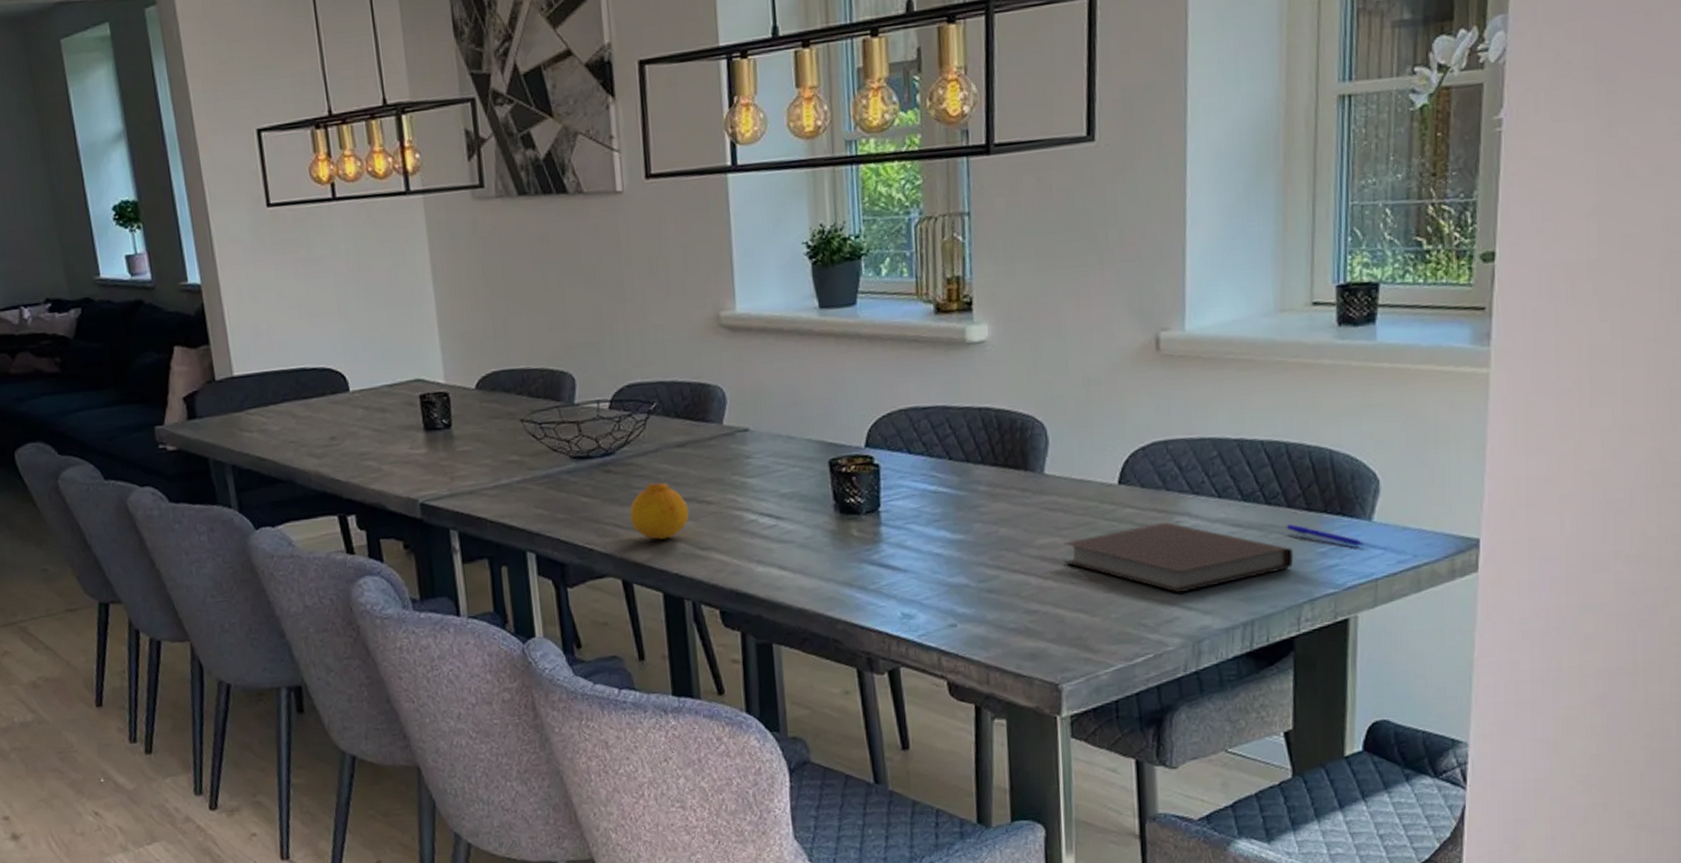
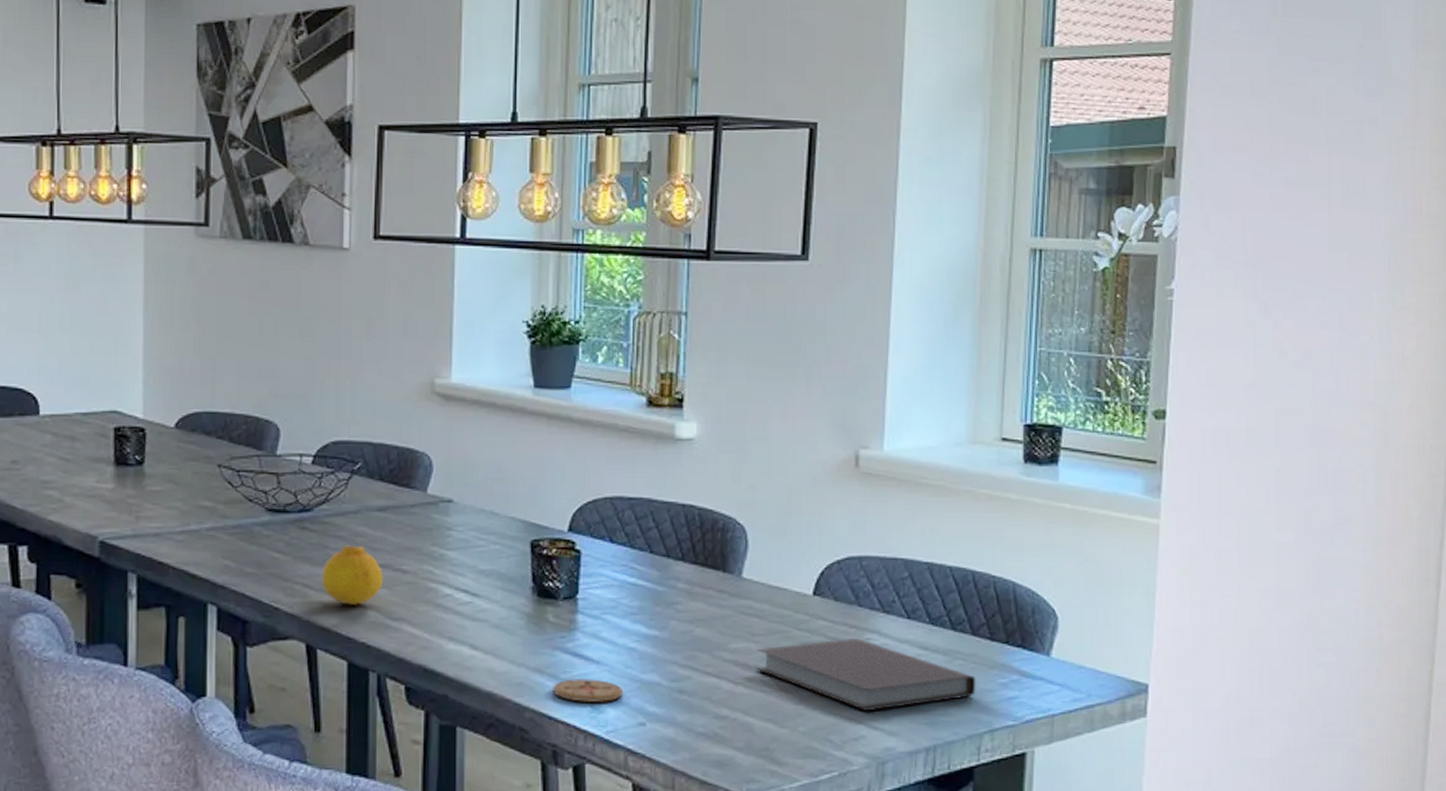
coaster: none [861,586,933,611] -> present [551,678,624,703]
pen: present [1286,524,1364,546] -> none [970,651,1043,681]

